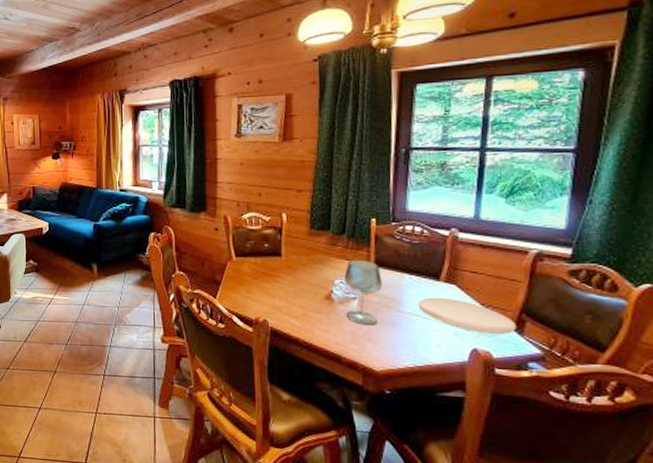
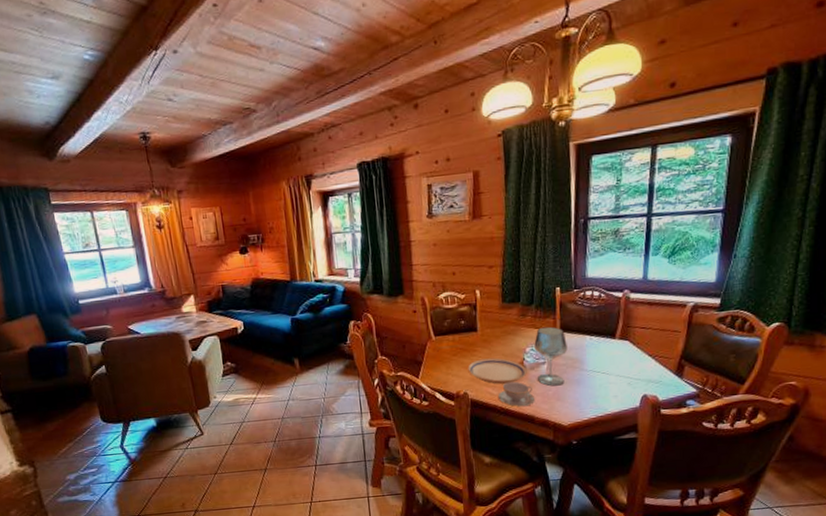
plate: none [269,286,335,316] -> present [468,358,527,384]
teacup: none [300,314,342,344] -> present [497,381,534,406]
plate: present [417,297,517,334] -> none [597,353,678,381]

